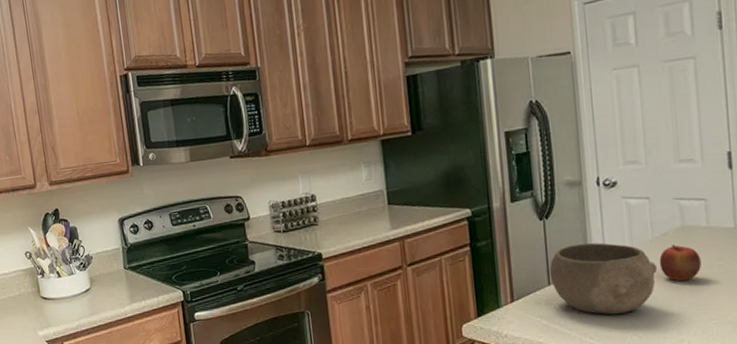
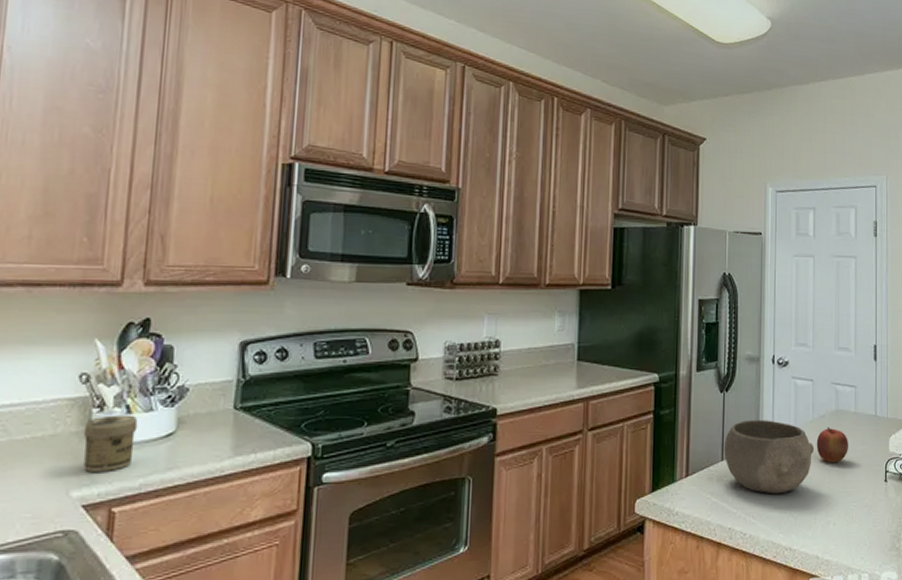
jar: none [36,278,69,319] -> present [83,415,138,472]

